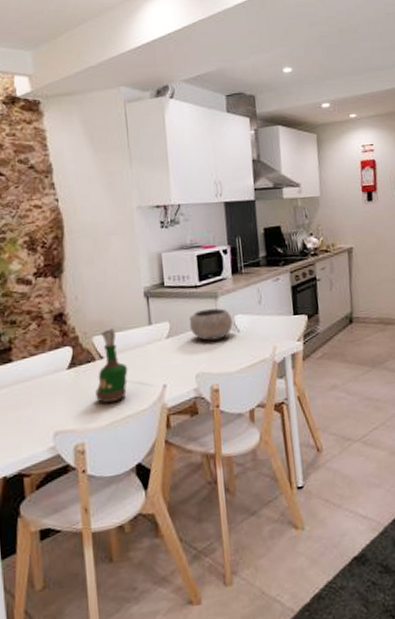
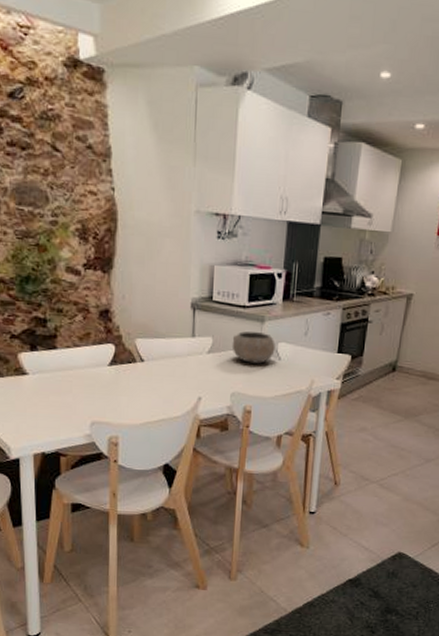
grog bottle: present [96,328,128,404] -> none [133,334,167,405]

